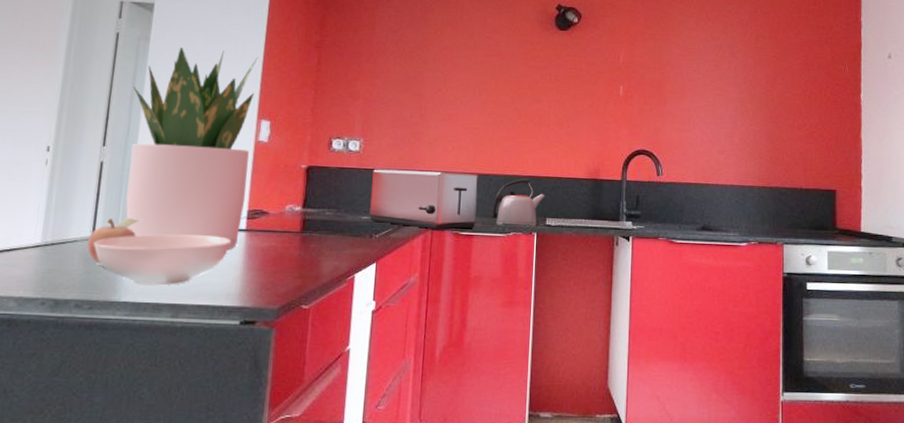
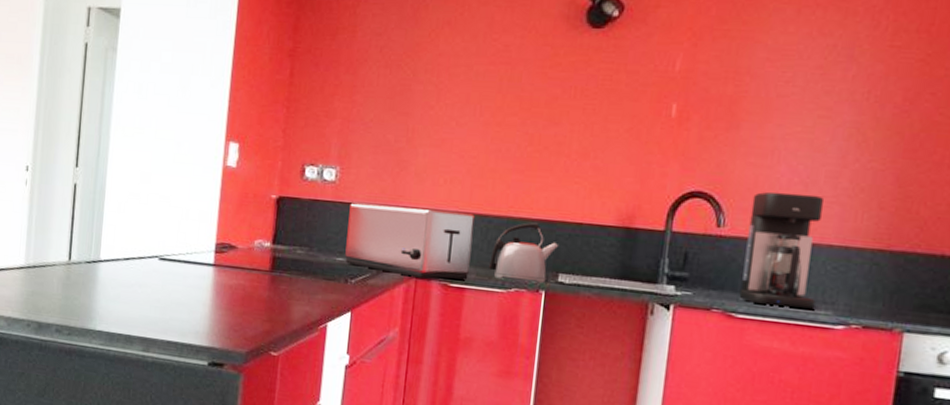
fruit: present [86,218,142,264] -> none [64,244,113,290]
bowl: present [93,234,232,286] -> none [70,263,200,318]
planter: present [126,48,259,251] -> none [98,59,227,286]
coffee maker: none [676,148,727,233] -> present [739,192,823,310]

